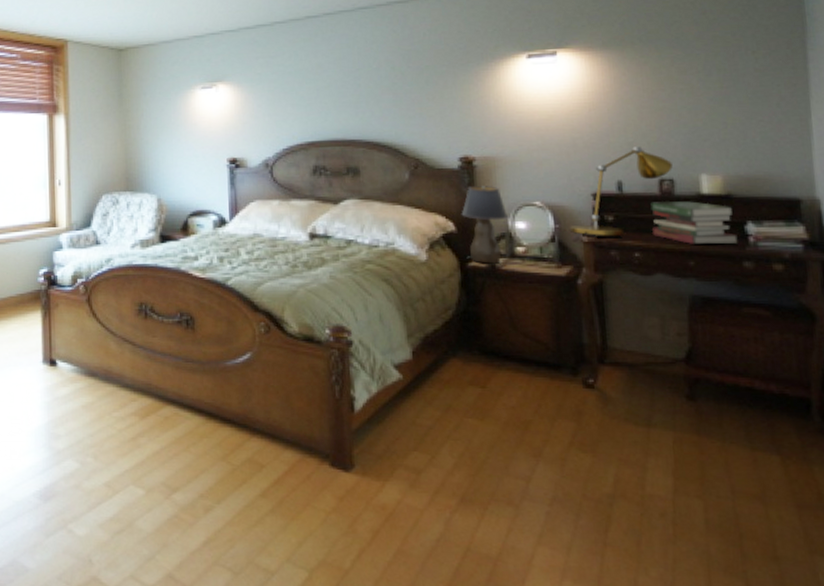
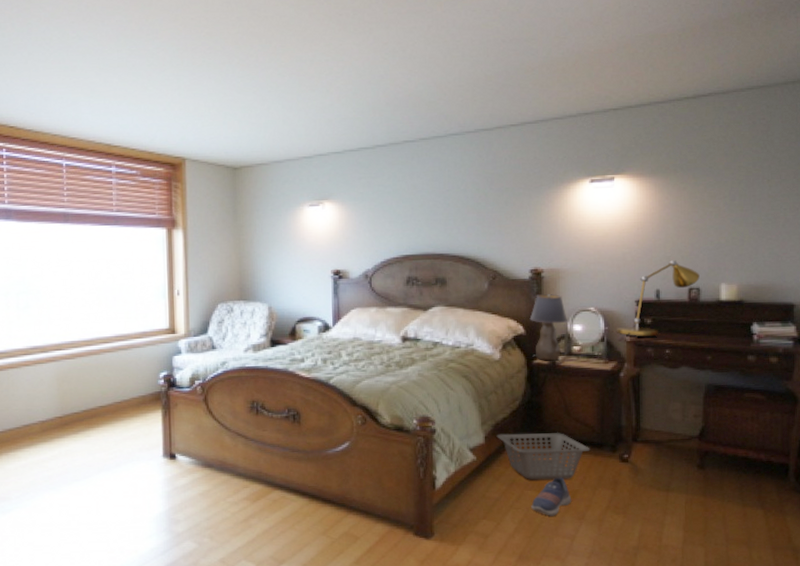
laundry basket: none [426,349,545,407] -> present [496,433,590,481]
shoe: none [473,404,525,451] -> present [531,477,572,516]
books: present [650,200,738,245] -> none [680,306,745,343]

